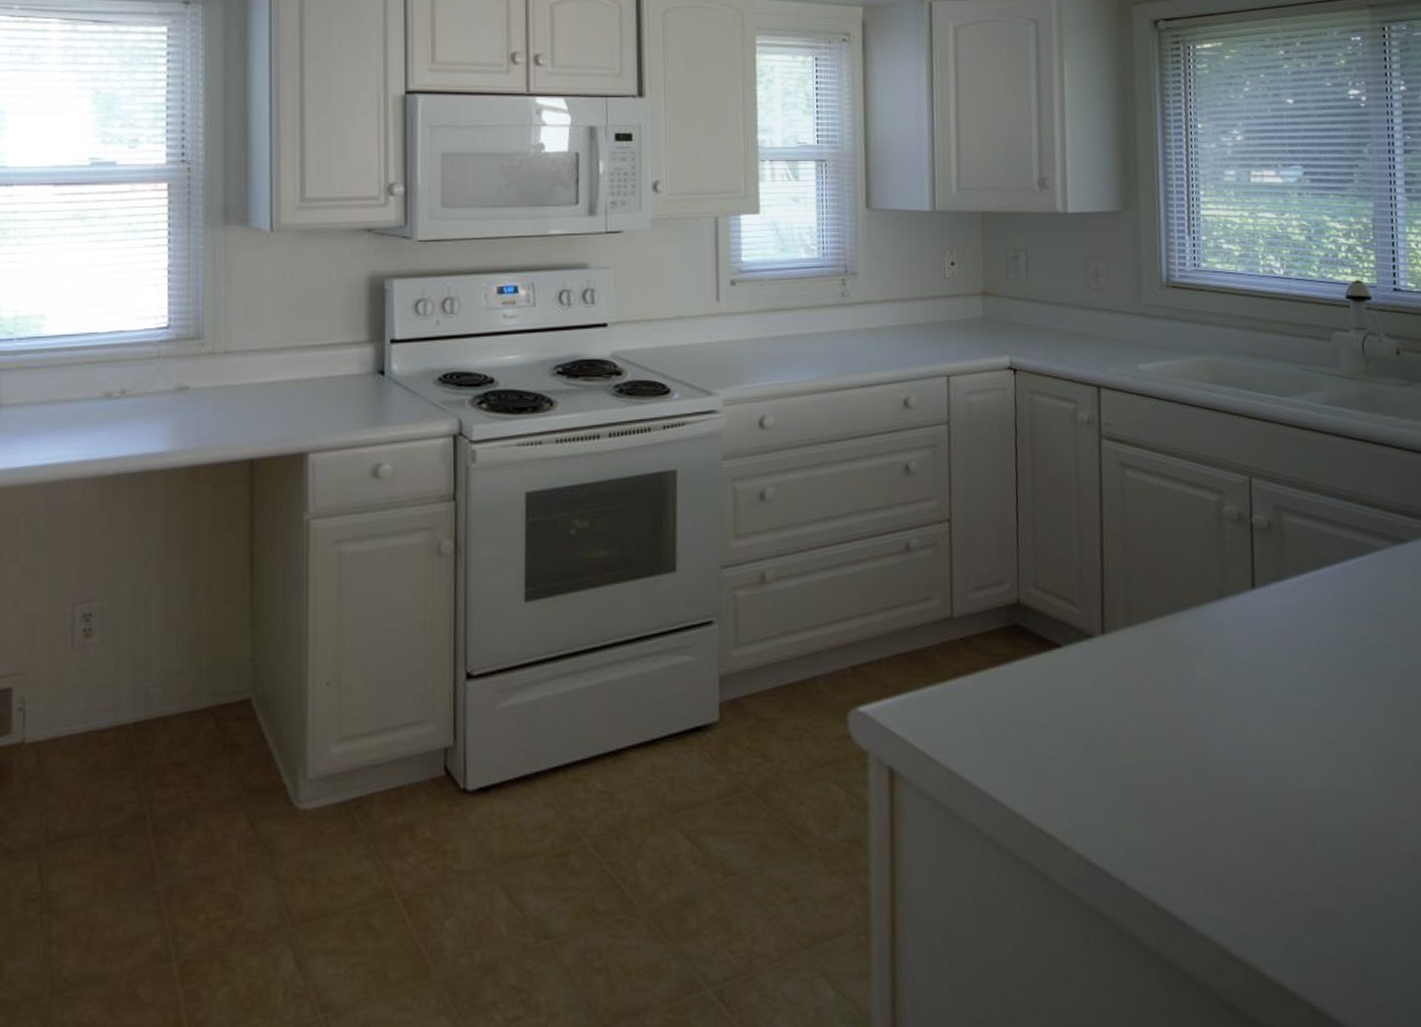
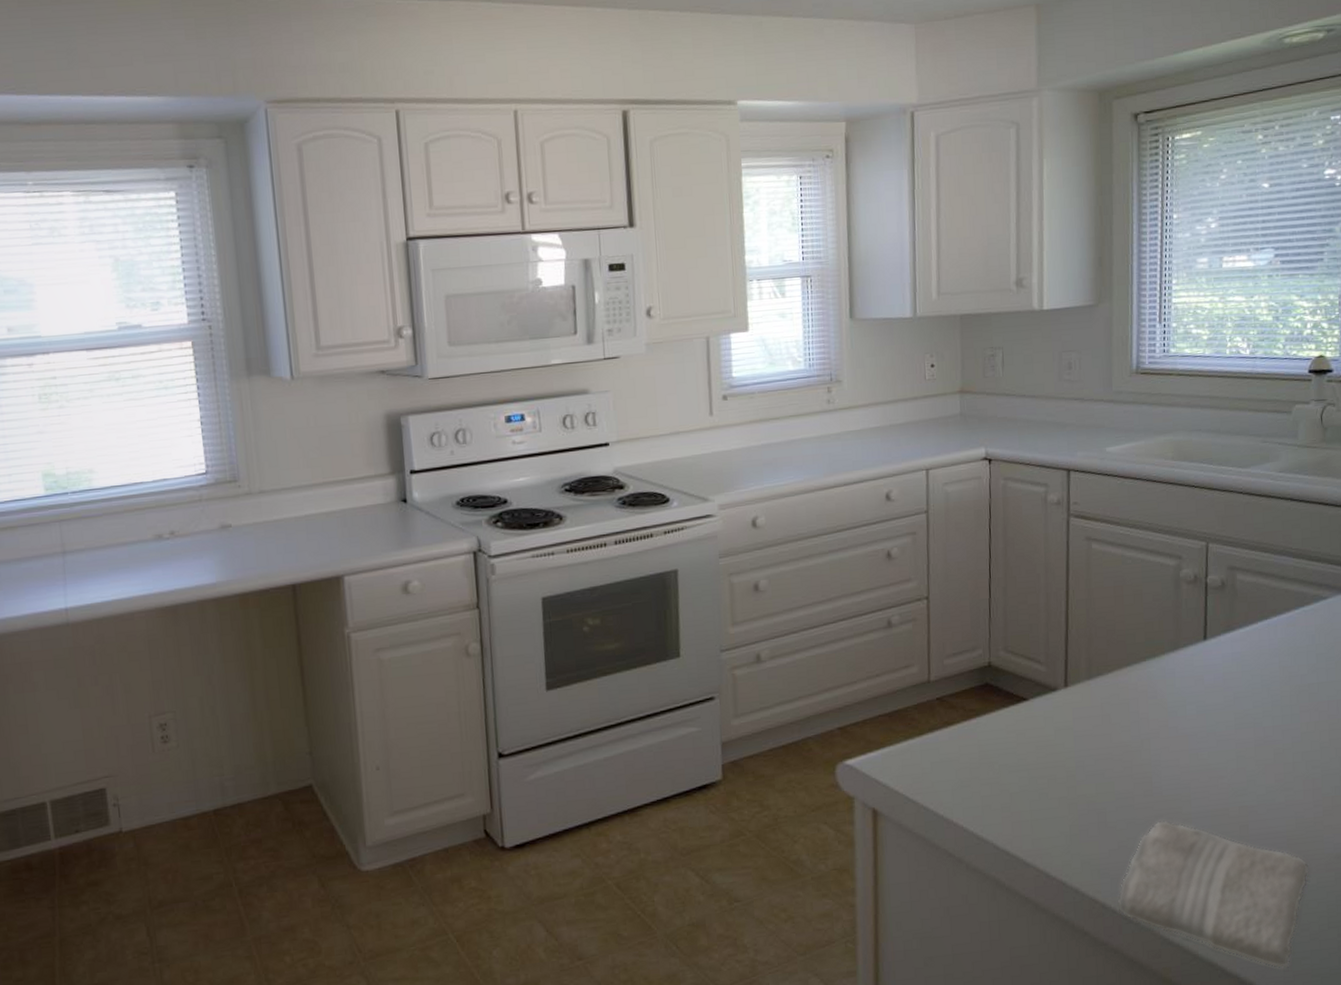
washcloth: none [1168,802,1386,998] -> present [1116,820,1310,969]

